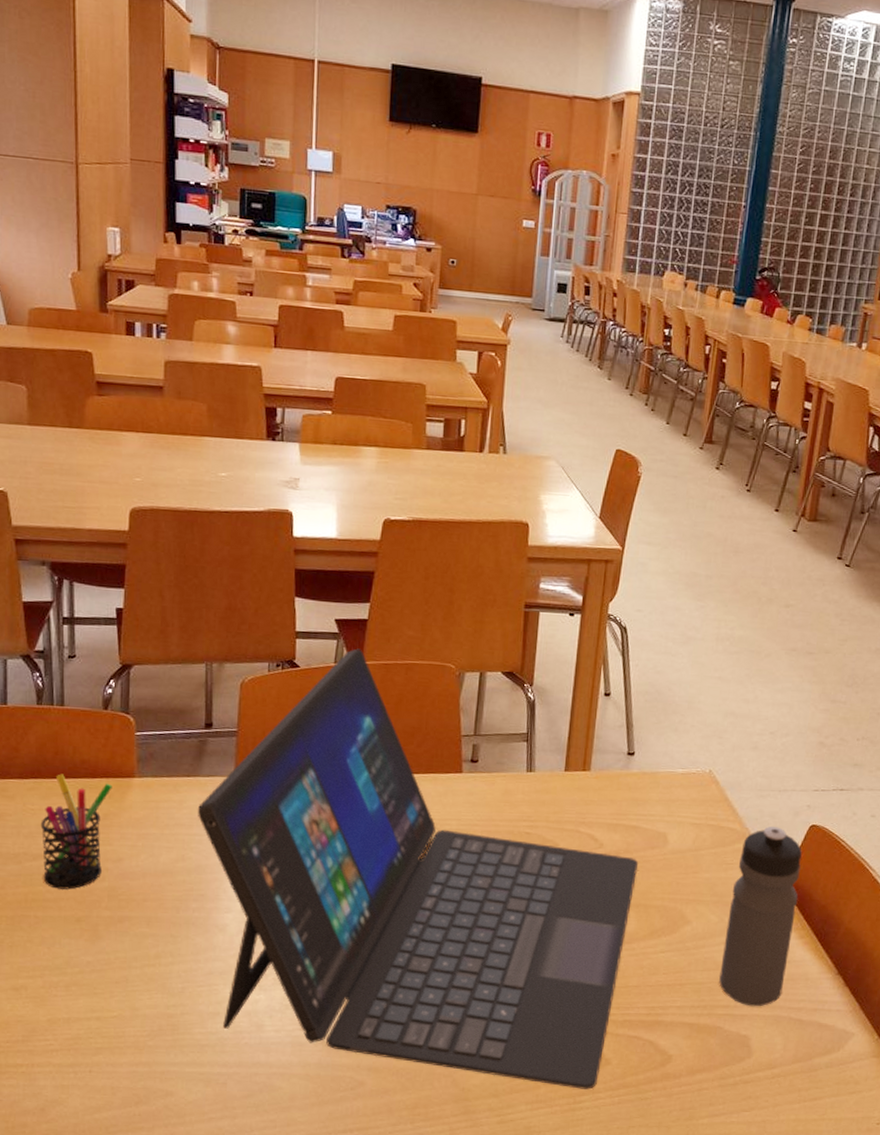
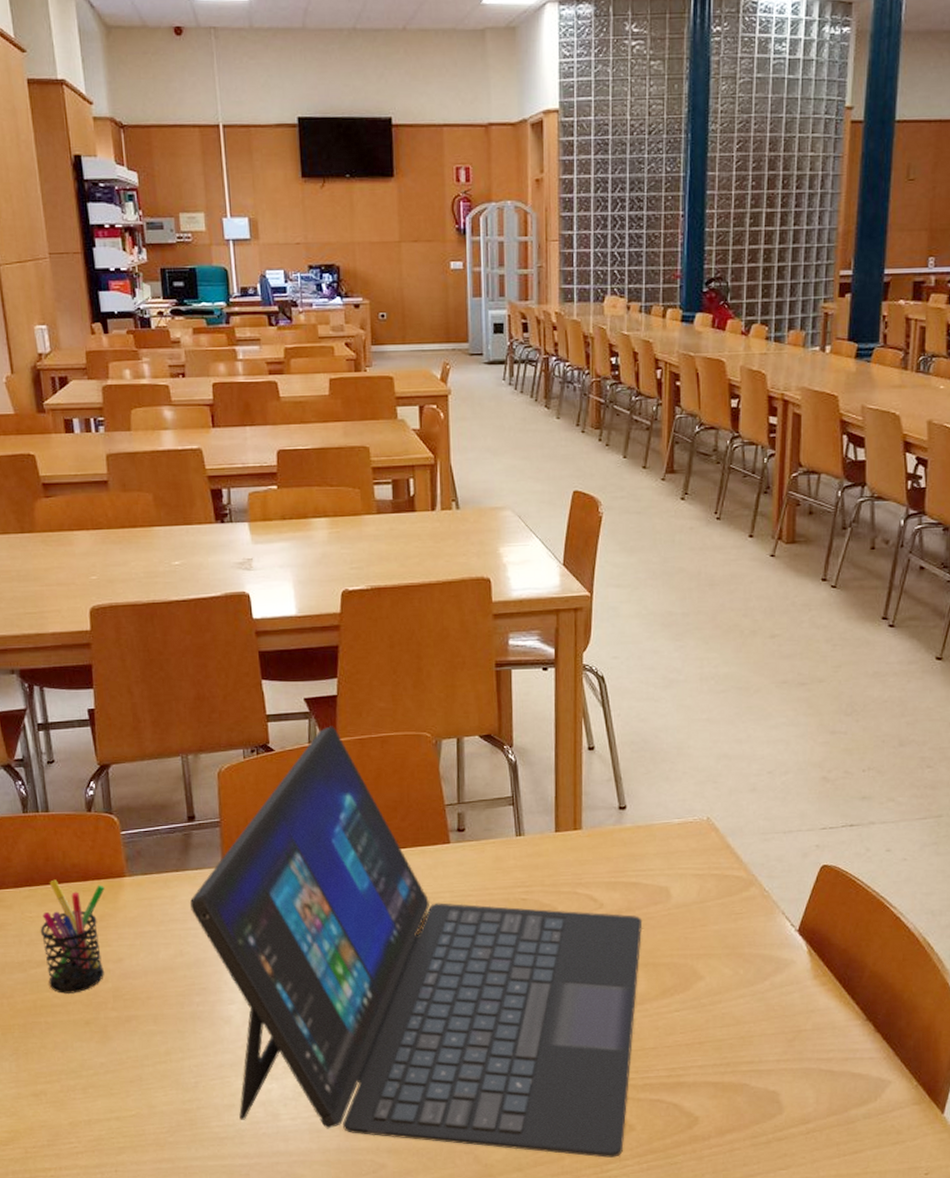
water bottle: present [719,826,802,1007] -> none [740,871,816,1061]

